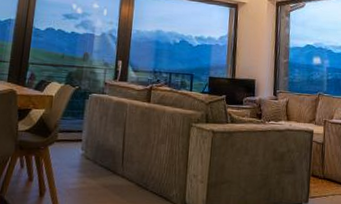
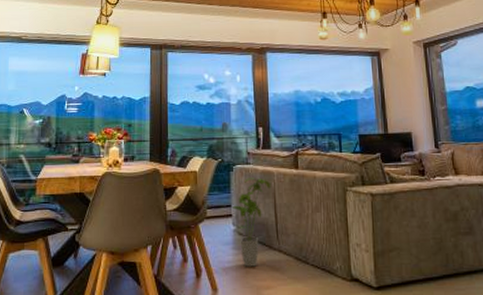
house plant: none [84,106,123,190] -> present [233,178,271,267]

